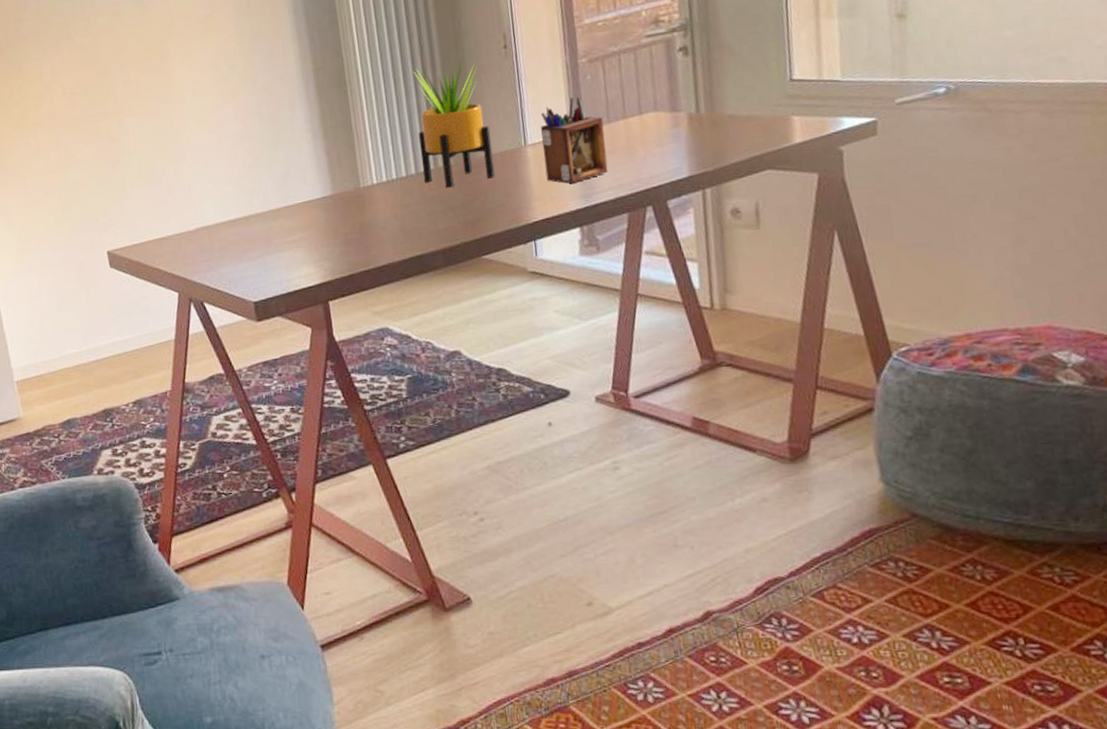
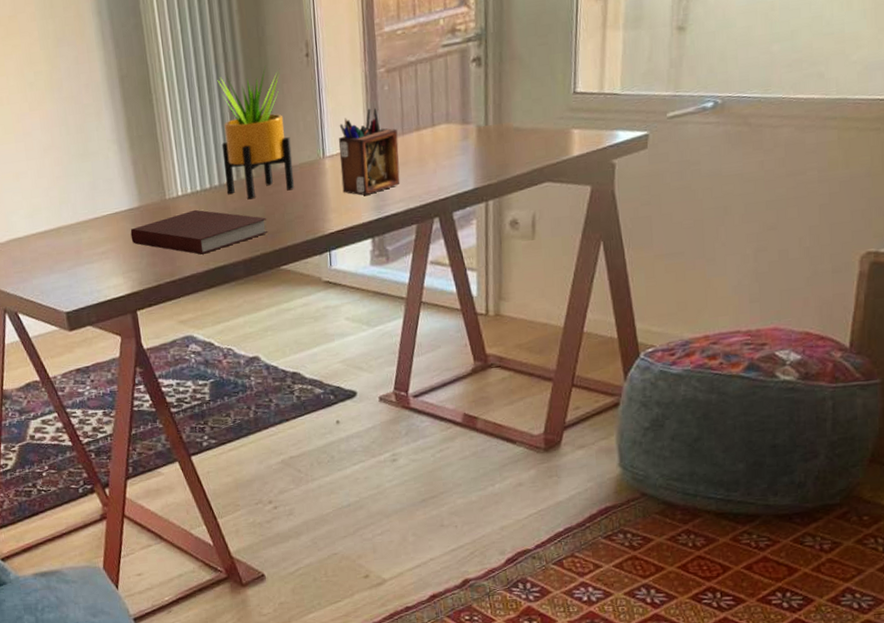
notebook: none [323,198,469,244] -> present [130,209,268,255]

